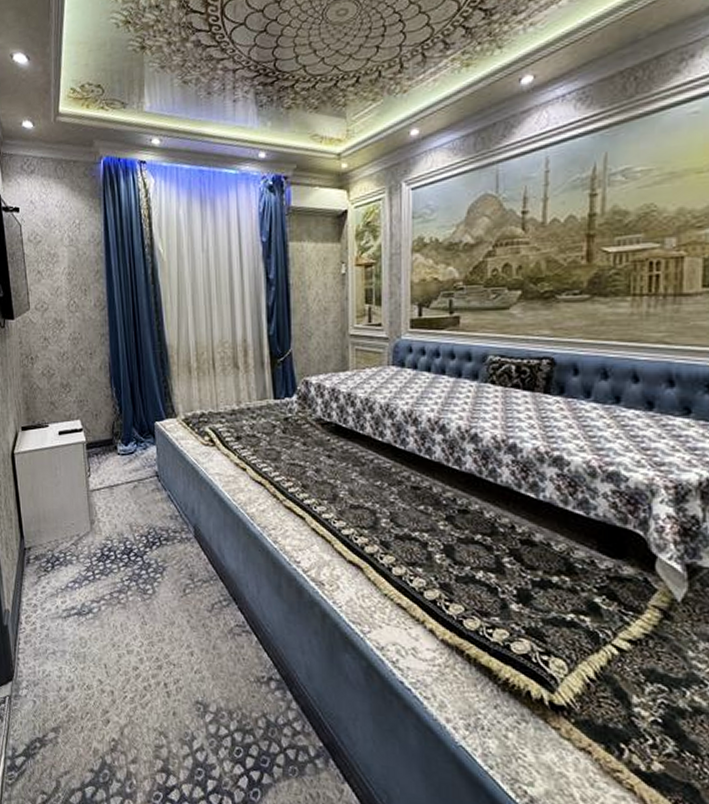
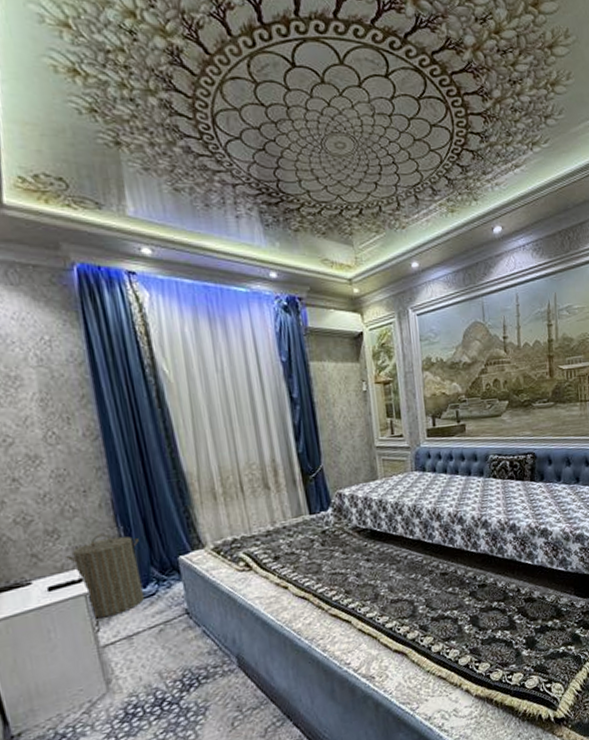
laundry hamper: none [73,392,126,466] -> present [66,533,145,619]

